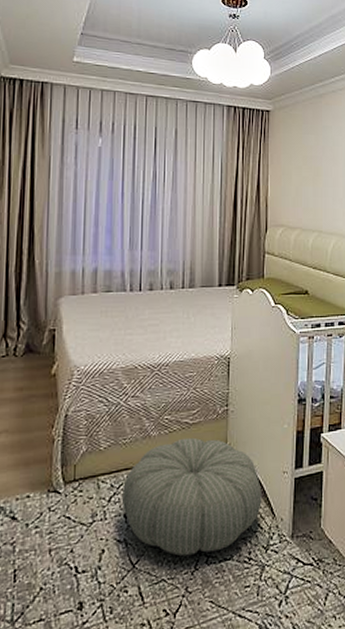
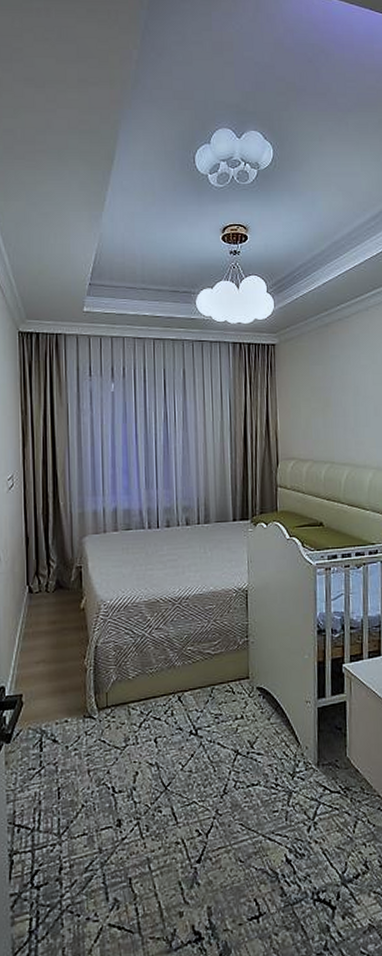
pouf: present [121,437,262,557] -> none [151,667,286,781]

